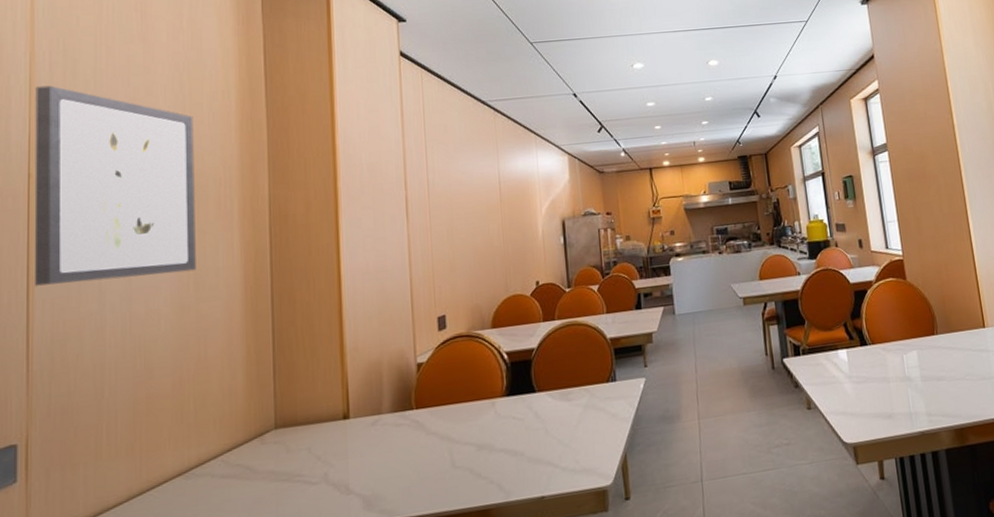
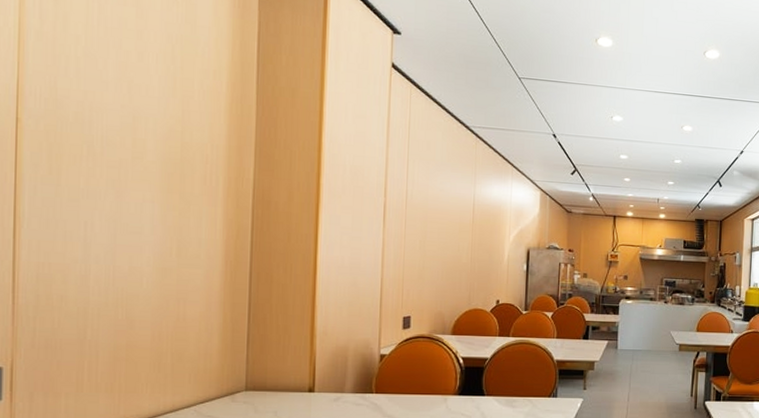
wall art: present [34,85,196,286] -> none [21,32,184,238]

